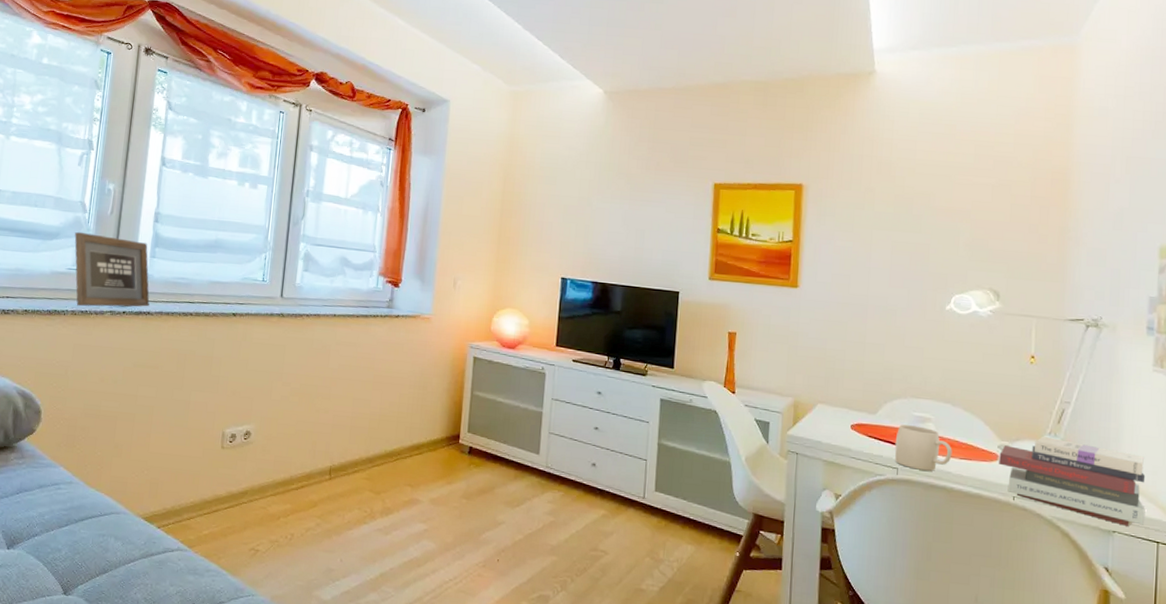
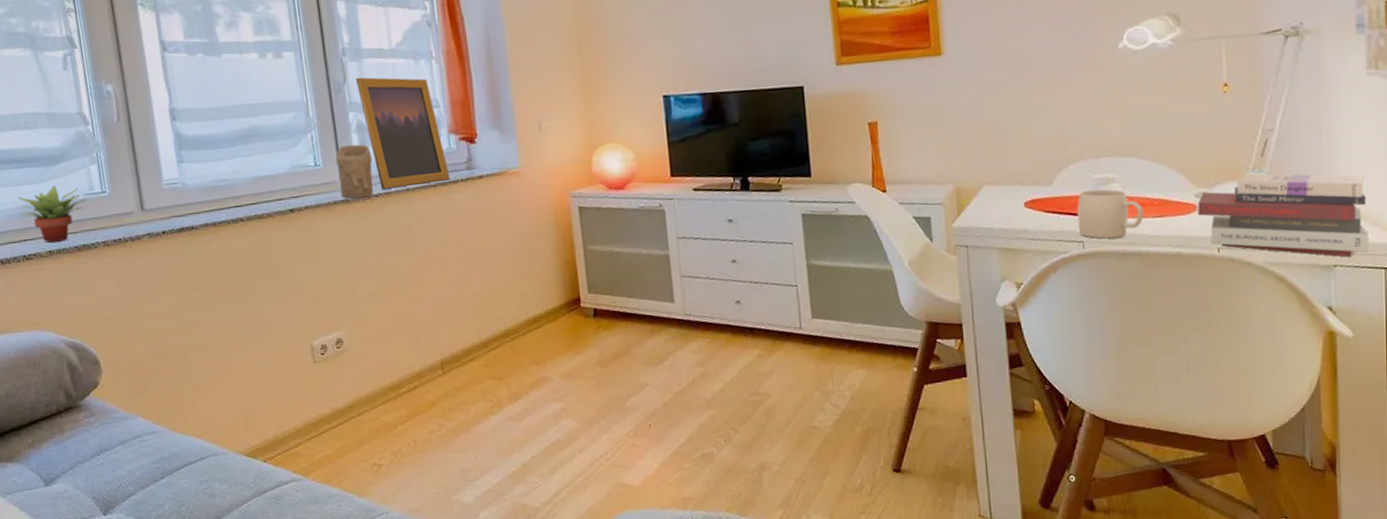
succulent plant: none [10,256,68,304] -> present [18,185,88,243]
picture frame: present [74,231,150,307] -> none [82,147,191,236]
candle: none [278,269,311,316] -> present [335,144,373,199]
picture frame: none [312,215,372,315] -> present [355,77,450,189]

